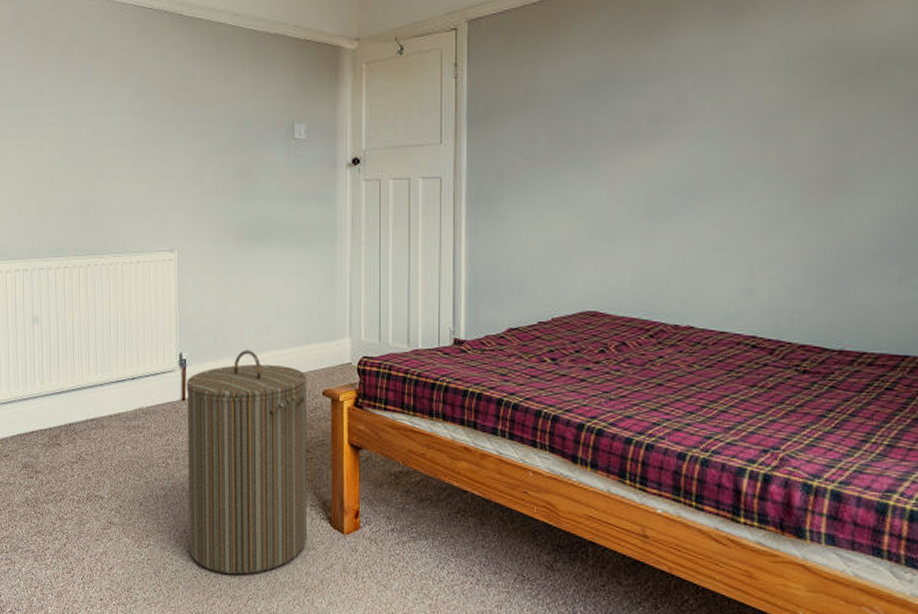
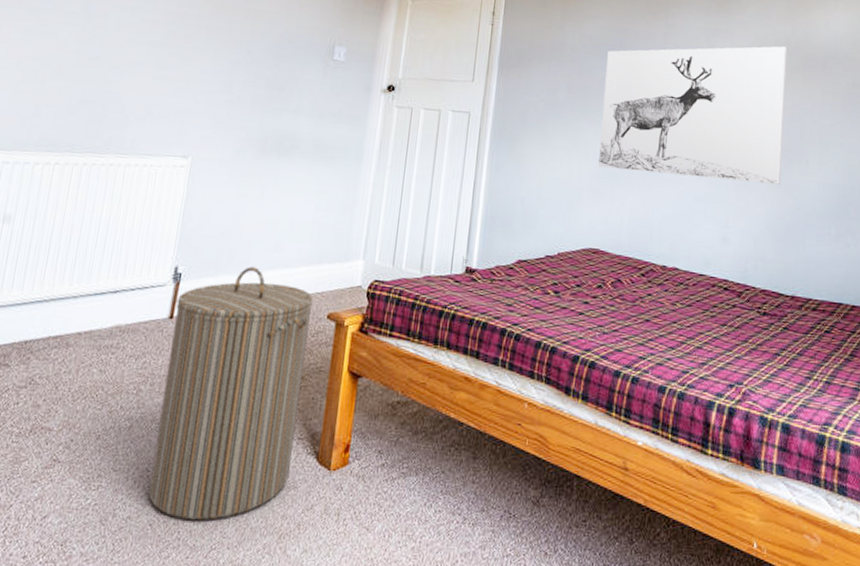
wall art: none [590,52,826,222] -> present [598,46,788,185]

